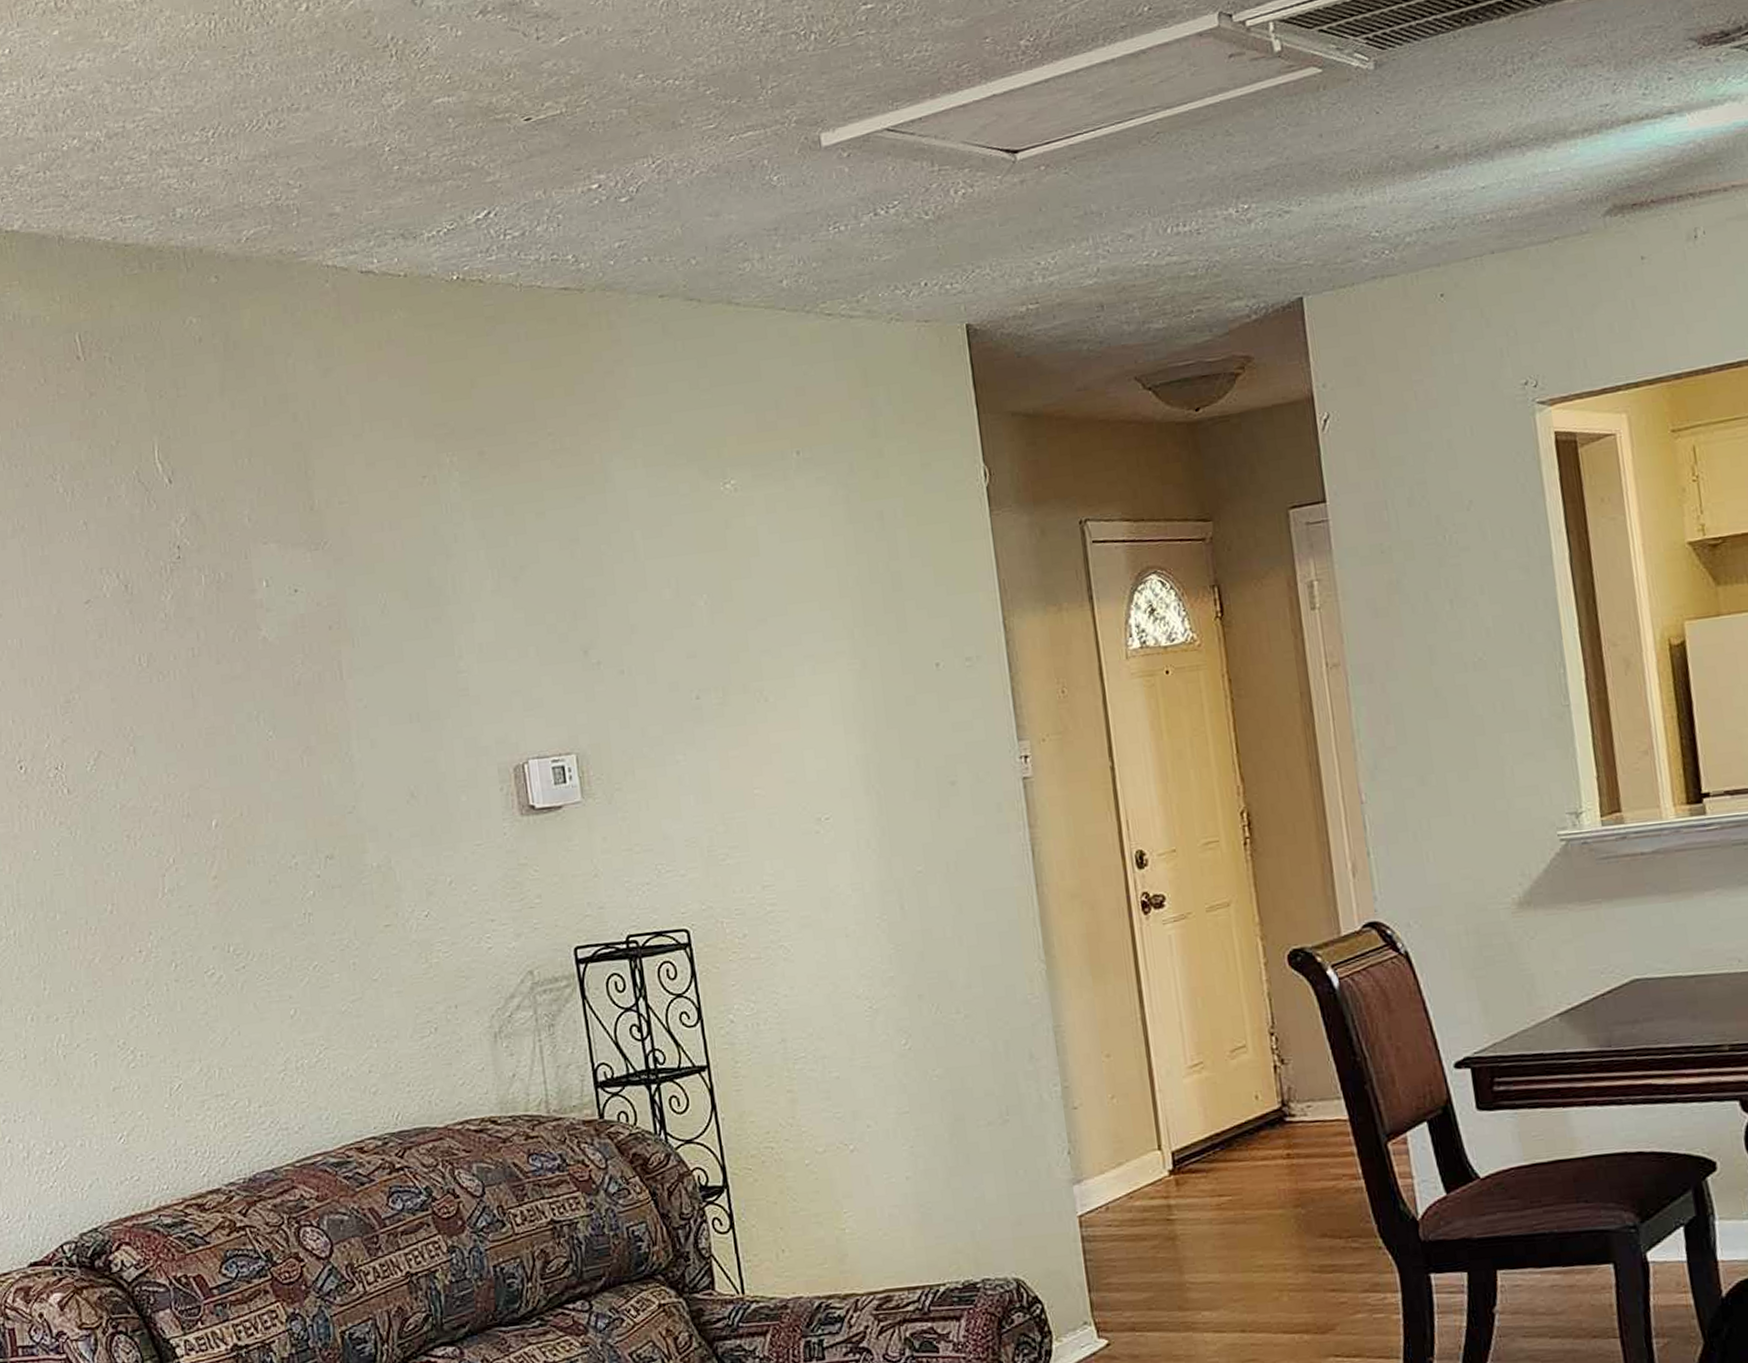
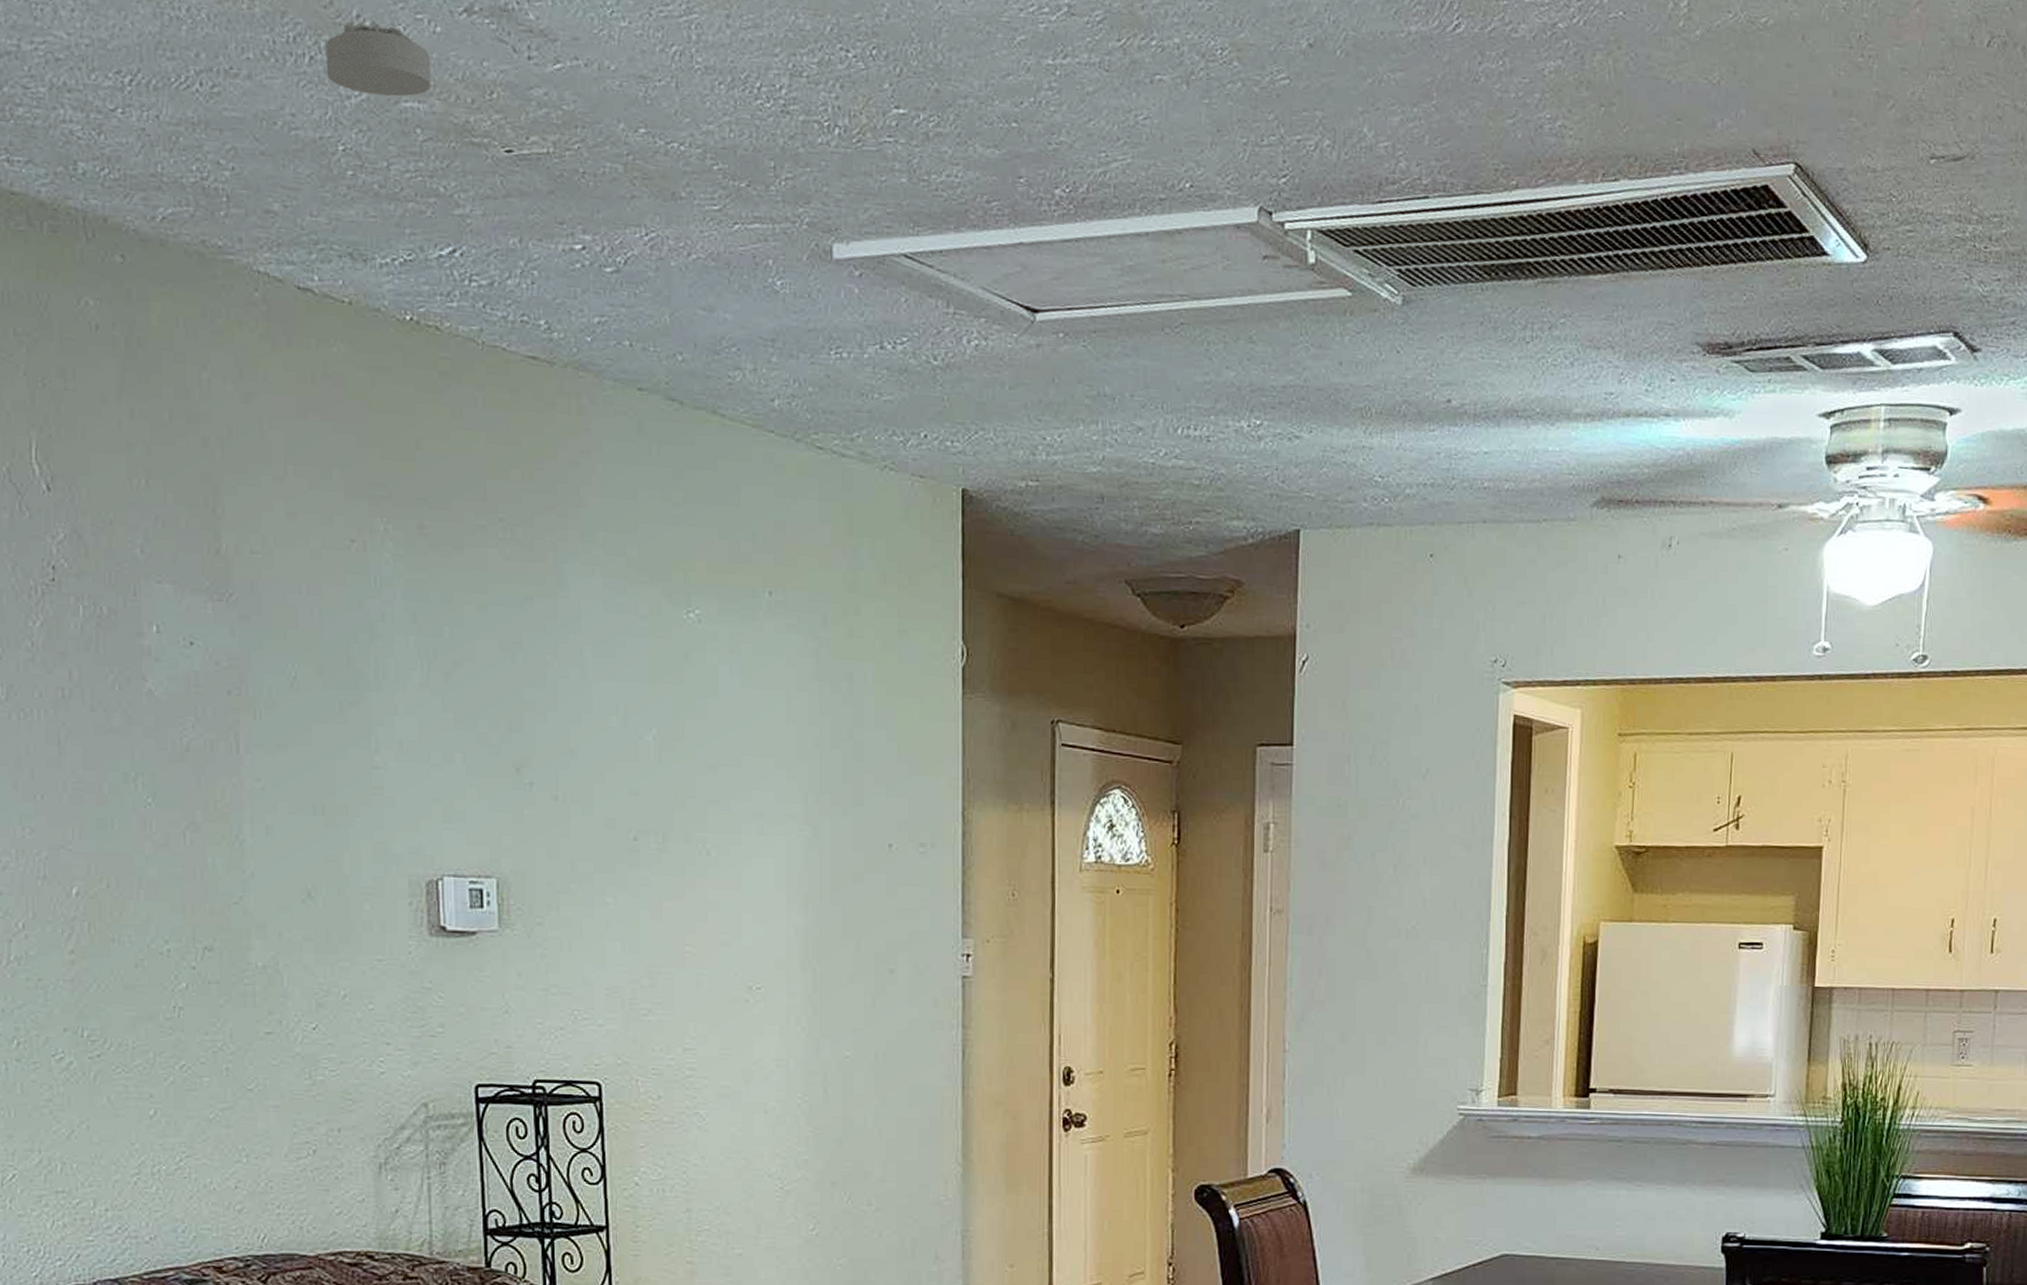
smoke detector: none [367,40,458,100] -> present [326,23,431,97]

